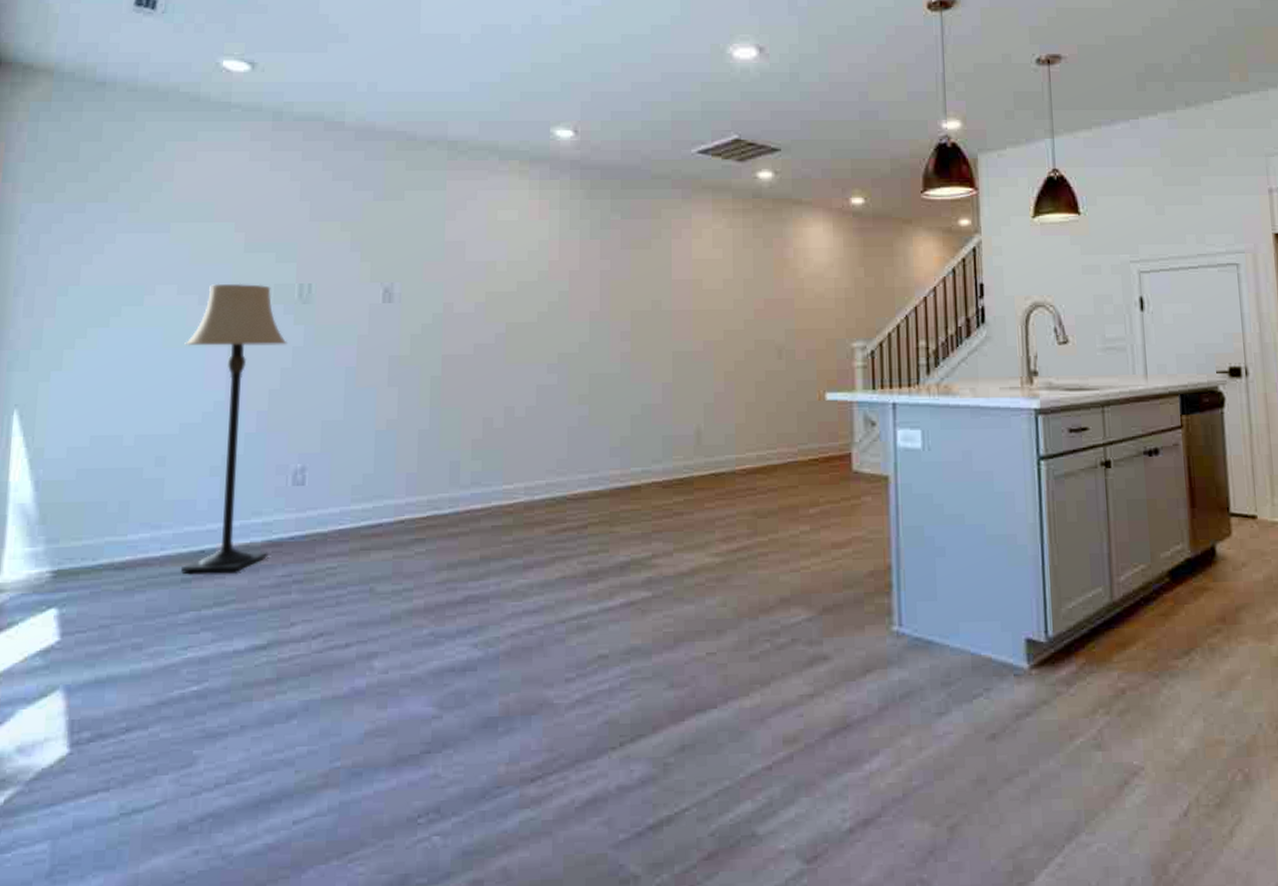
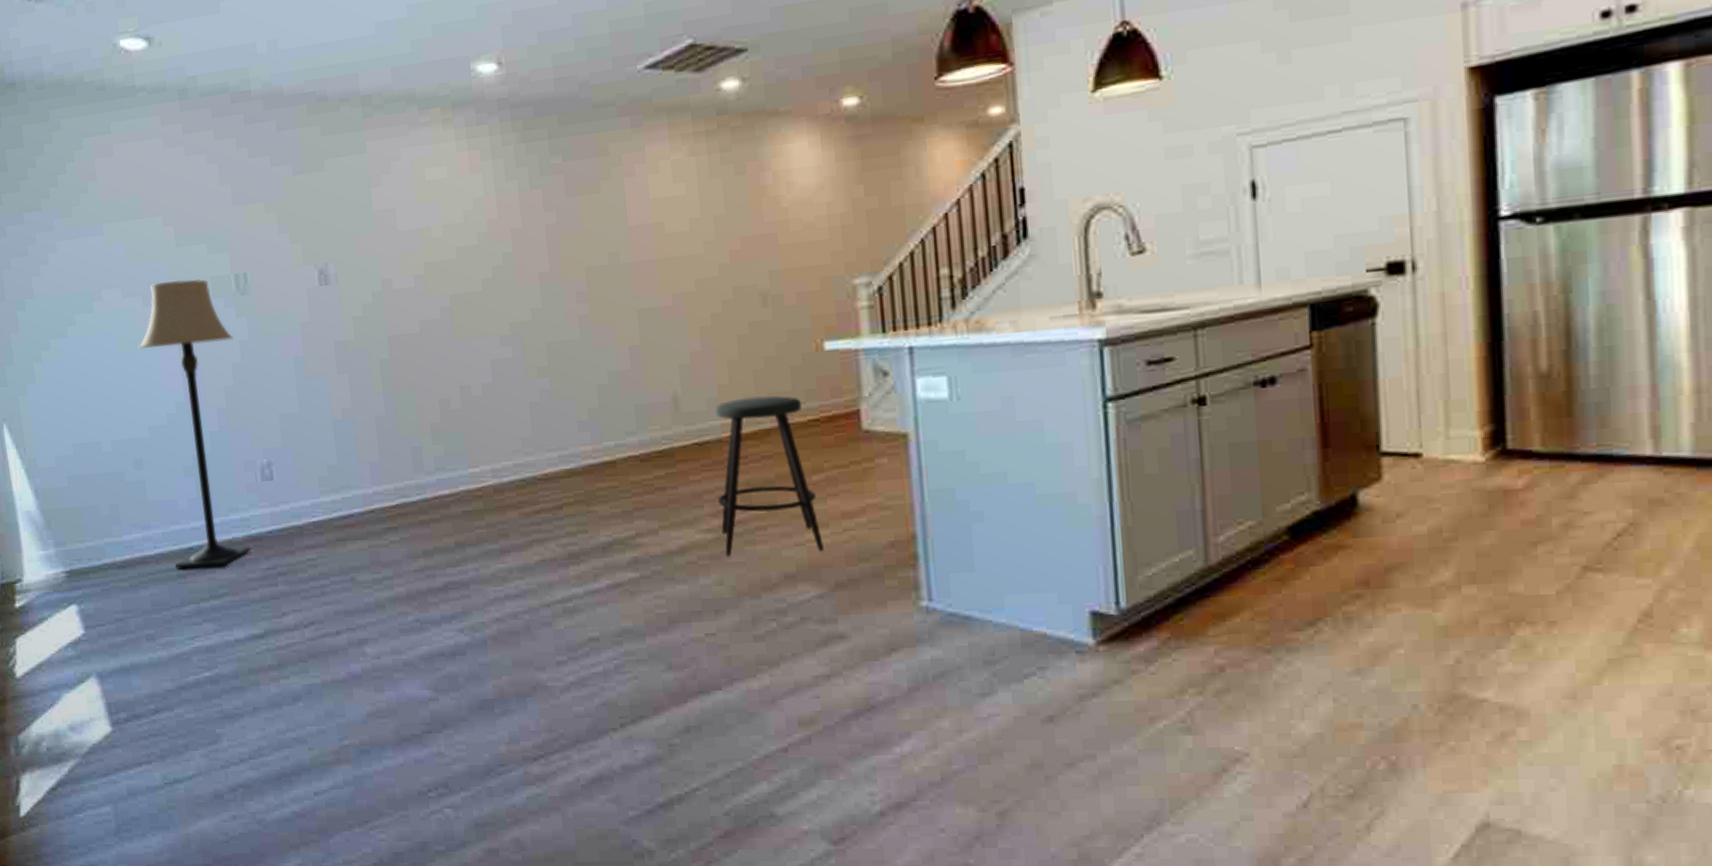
bar stool: none [727,436,815,580] -> present [715,395,824,557]

